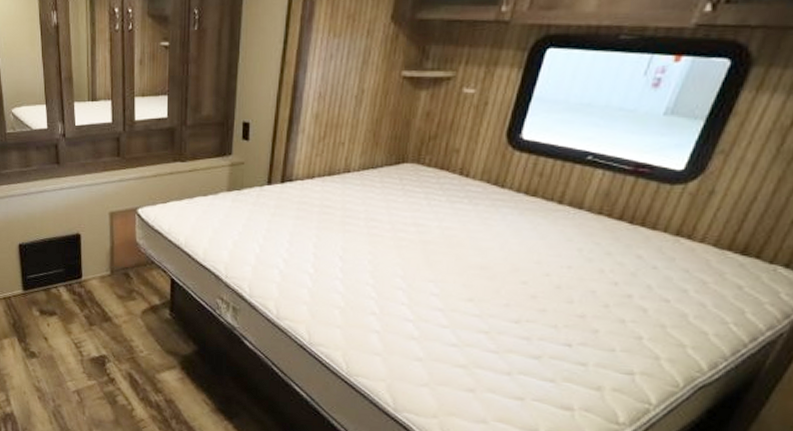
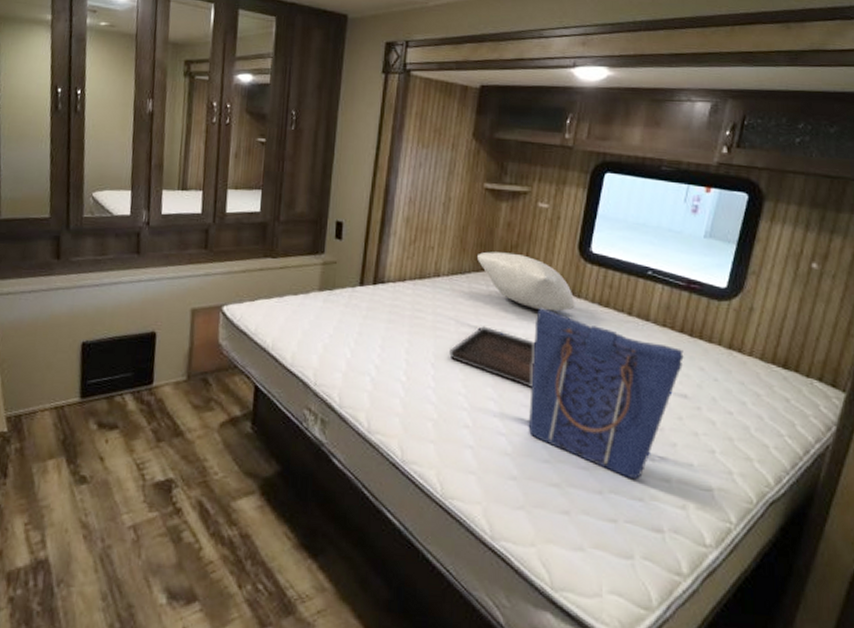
serving tray: none [358,220,450,279] -> present [449,326,536,389]
pillow: none [391,144,498,203] -> present [477,251,575,312]
tote bag: none [436,199,620,363] -> present [528,308,684,480]

